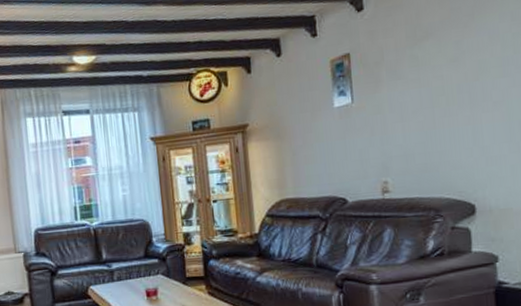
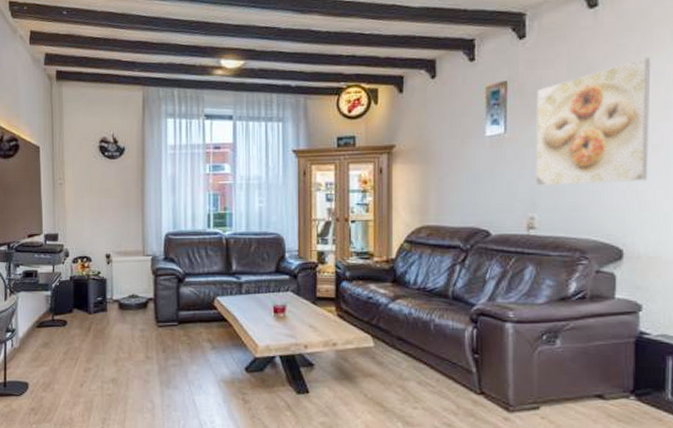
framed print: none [379,18,492,152] -> present [534,56,652,187]

